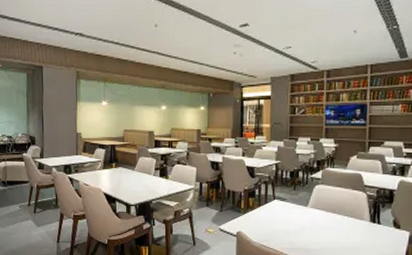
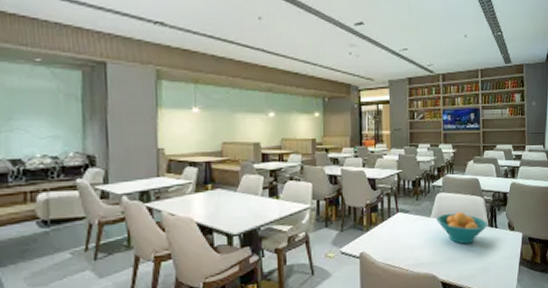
fruit bowl: none [314,205,370,236] -> present [437,212,488,244]

